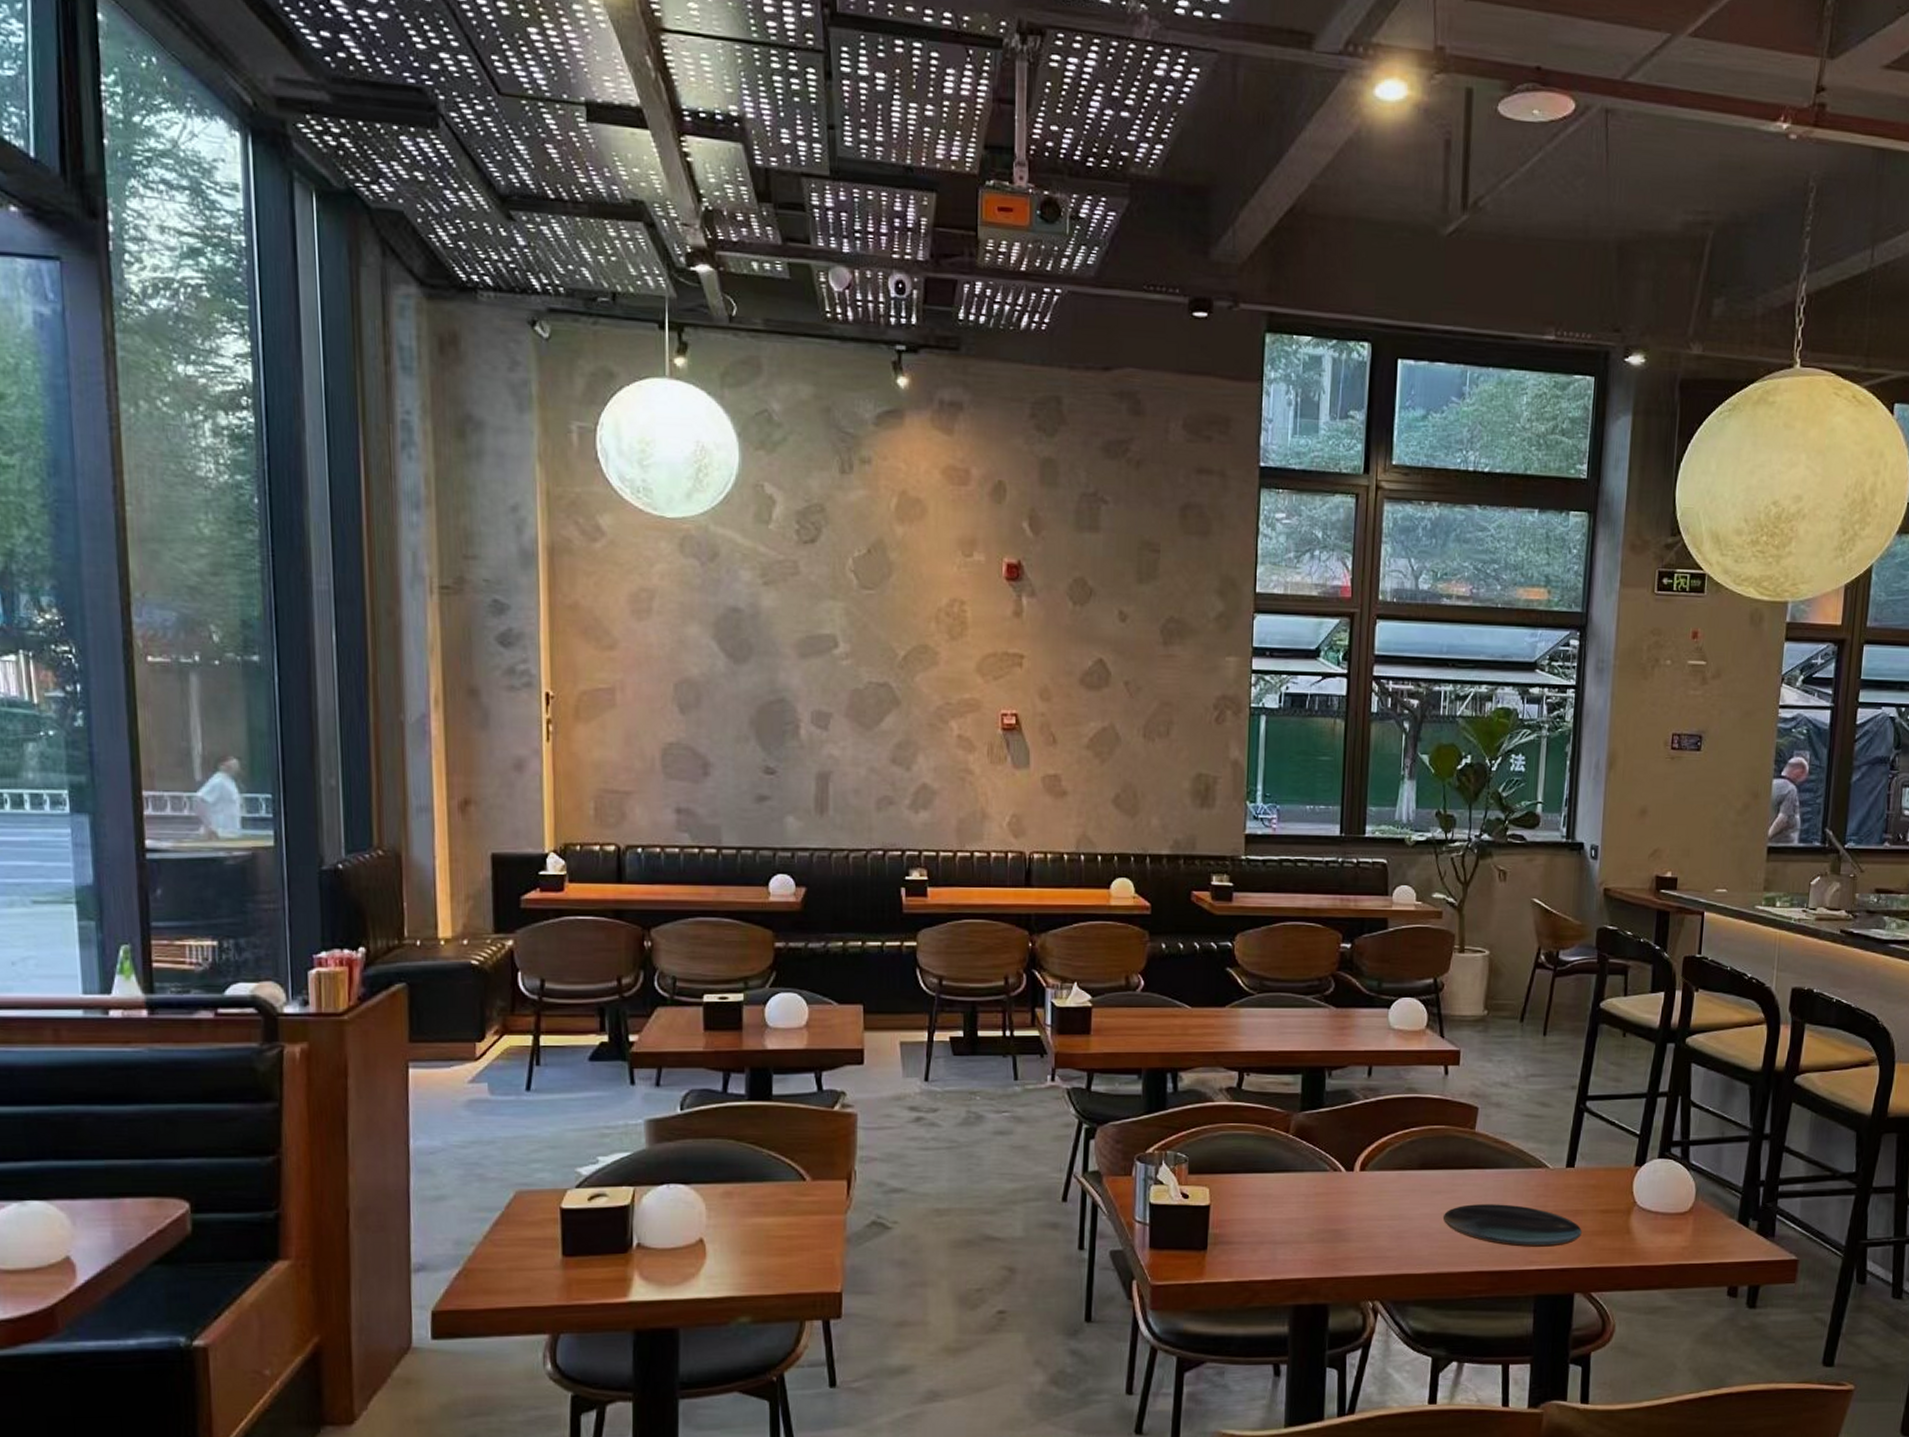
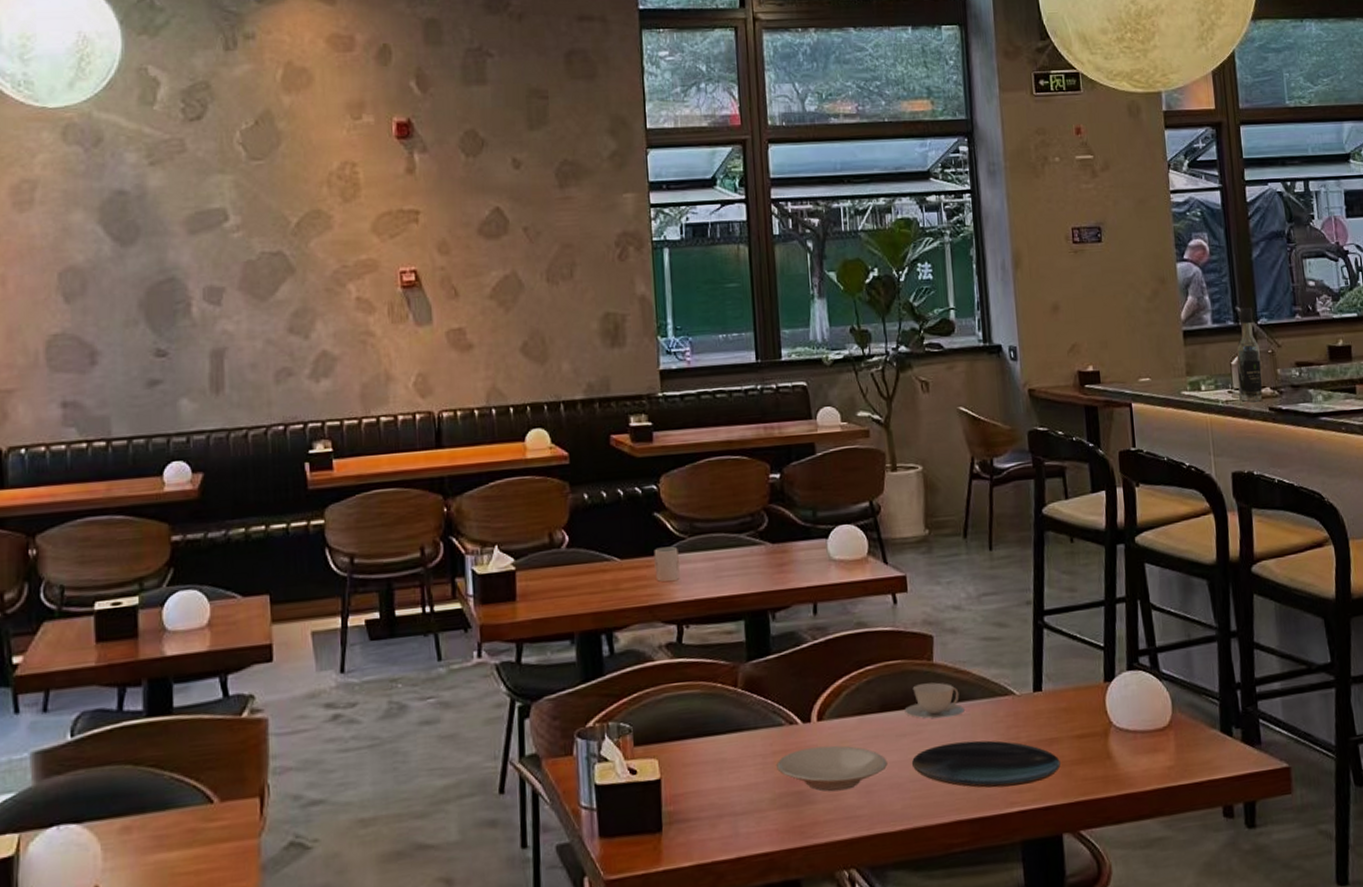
mug: none [1222,1000,1246,1033] -> present [654,546,680,583]
saucer: none [1316,1193,1421,1233] -> present [775,745,888,792]
teacup: none [1442,1149,1499,1181] -> present [904,682,965,719]
bottle: none [1812,829,1843,923] -> present [1236,307,1263,402]

